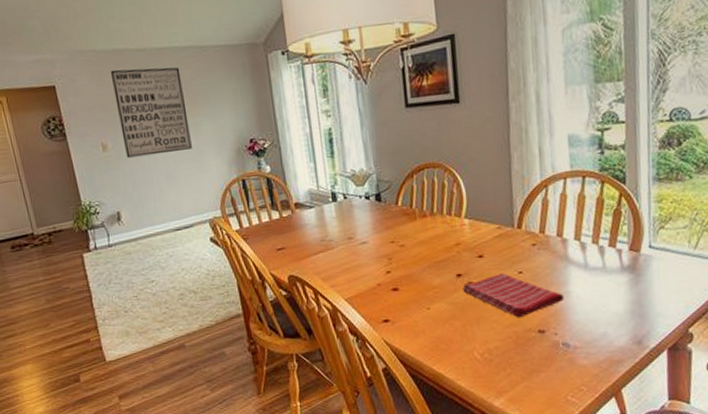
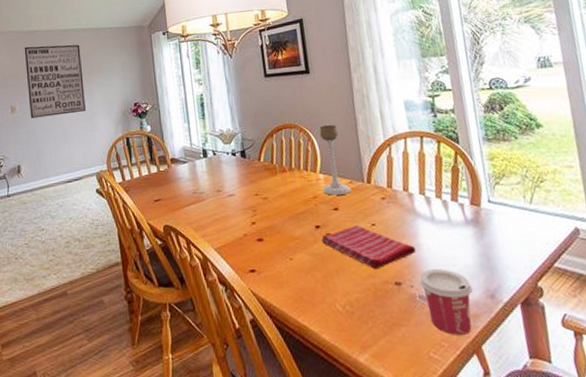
candle holder: none [466,163,499,242] -> present [319,124,351,196]
cup: none [563,315,620,380] -> present [418,268,473,335]

